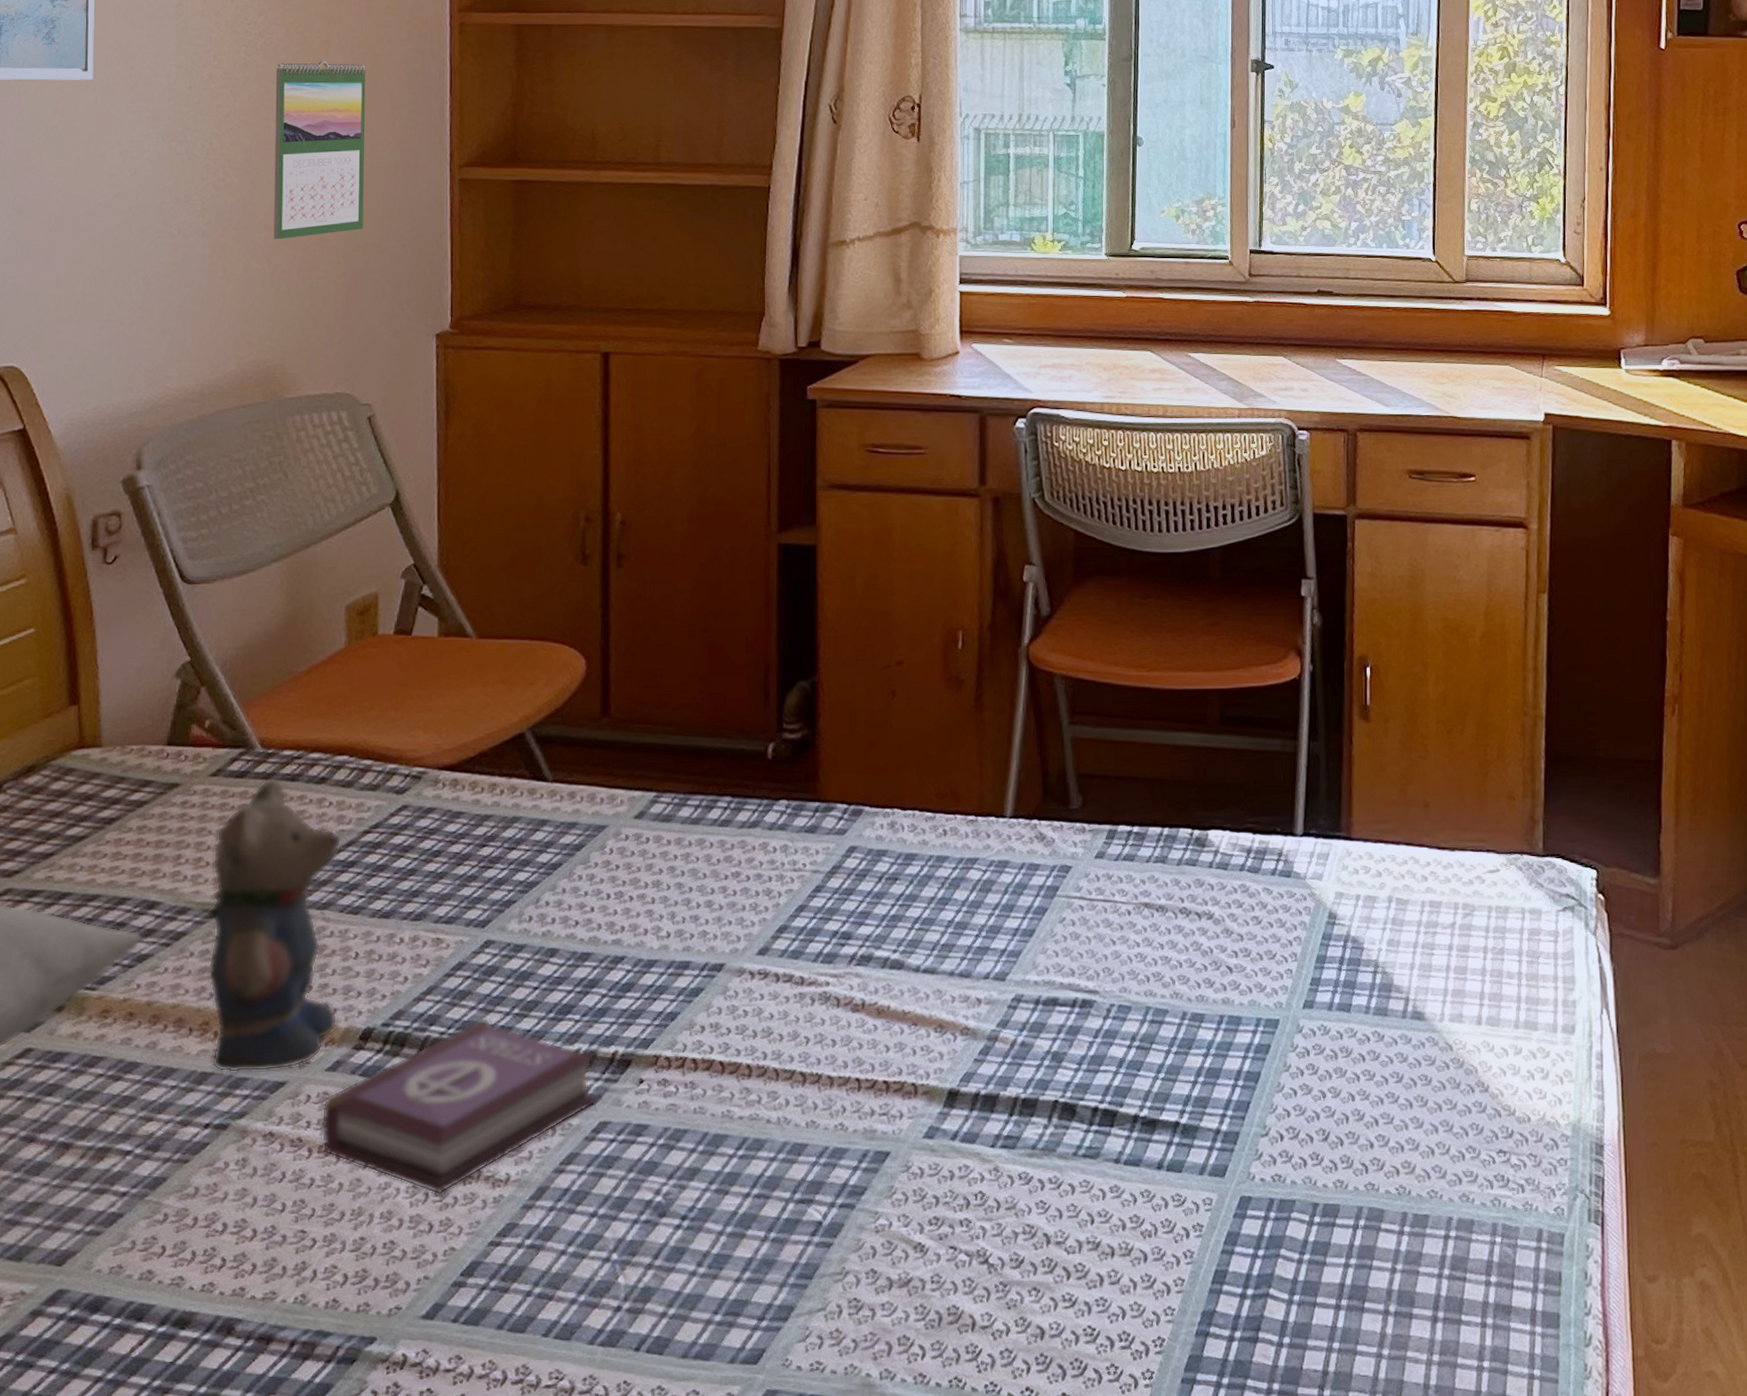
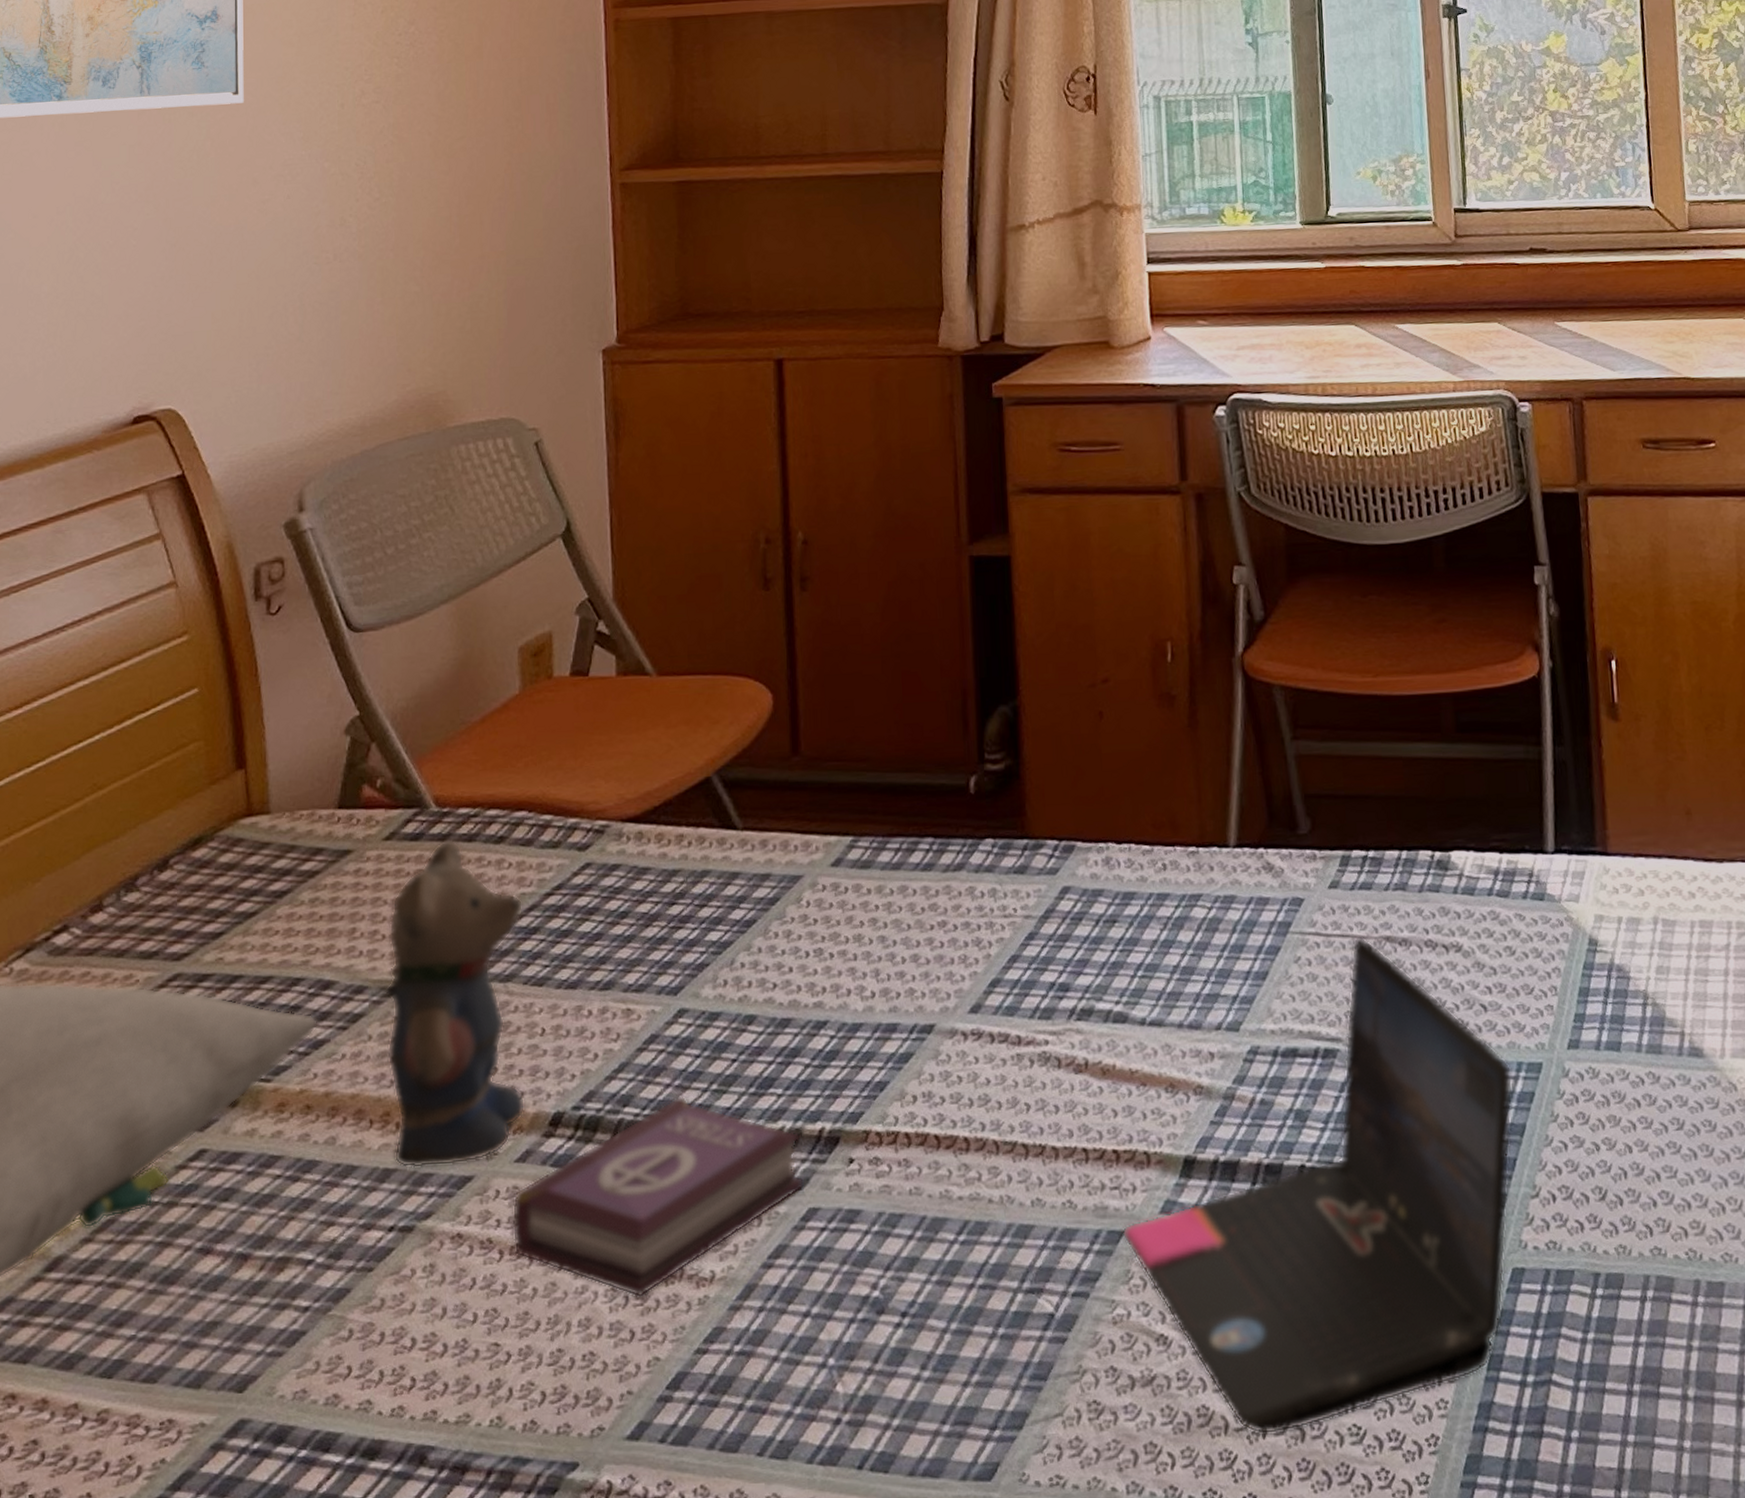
calendar: present [274,61,366,240] -> none [429,68,523,259]
laptop: none [888,901,1252,1333] -> present [1122,936,1514,1435]

